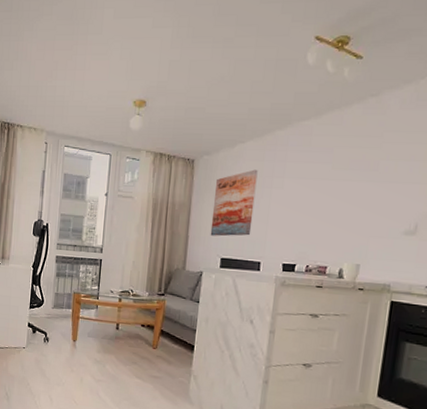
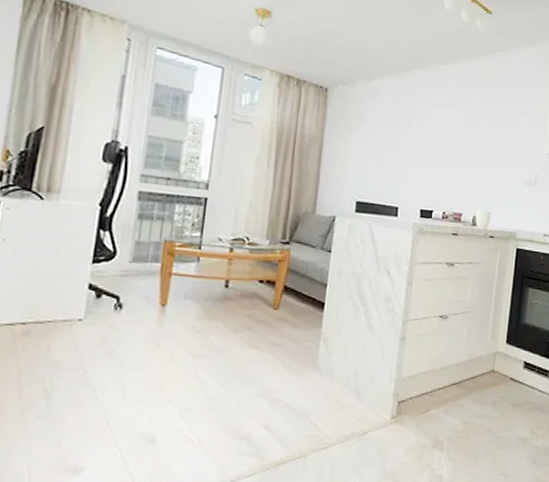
wall art: present [210,169,258,237] -> none [344,107,396,178]

